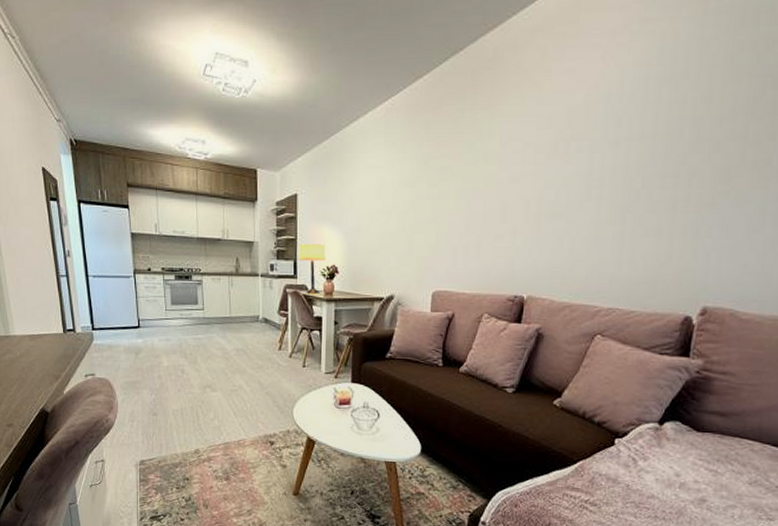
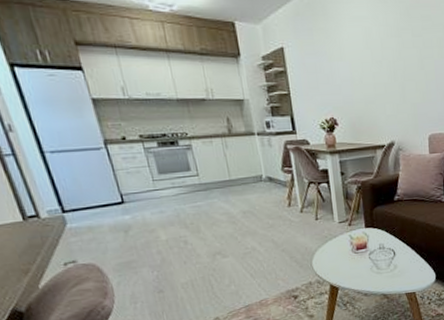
table lamp: present [298,244,326,295] -> none [293,97,324,149]

